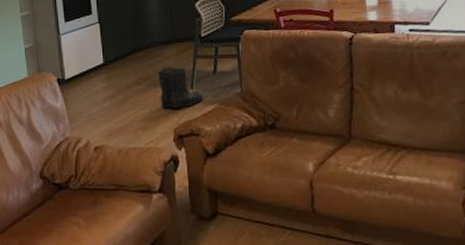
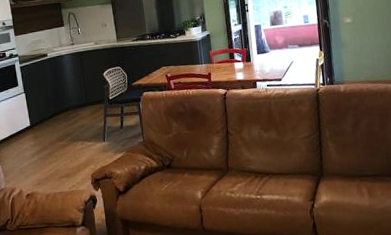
boots: present [157,67,204,109] -> none [75,125,114,159]

